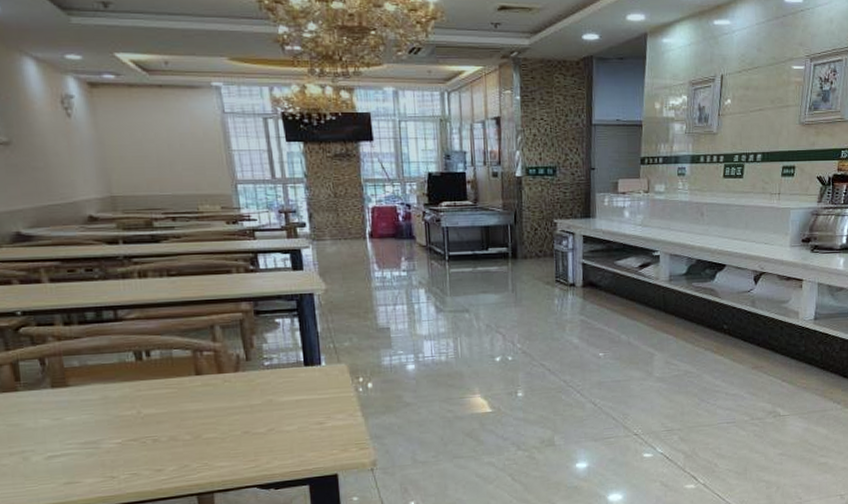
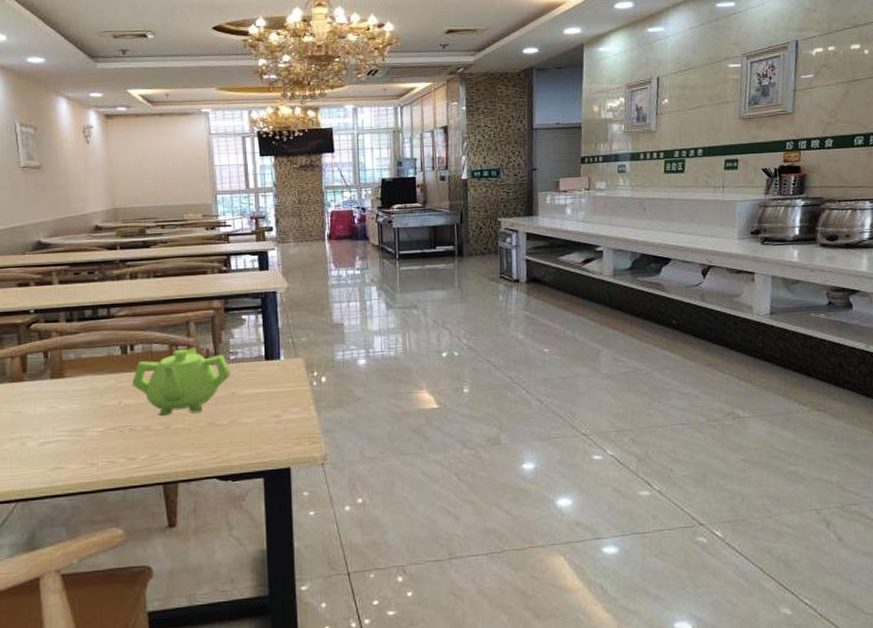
teapot: none [150,353,267,426] -> present [131,348,231,417]

